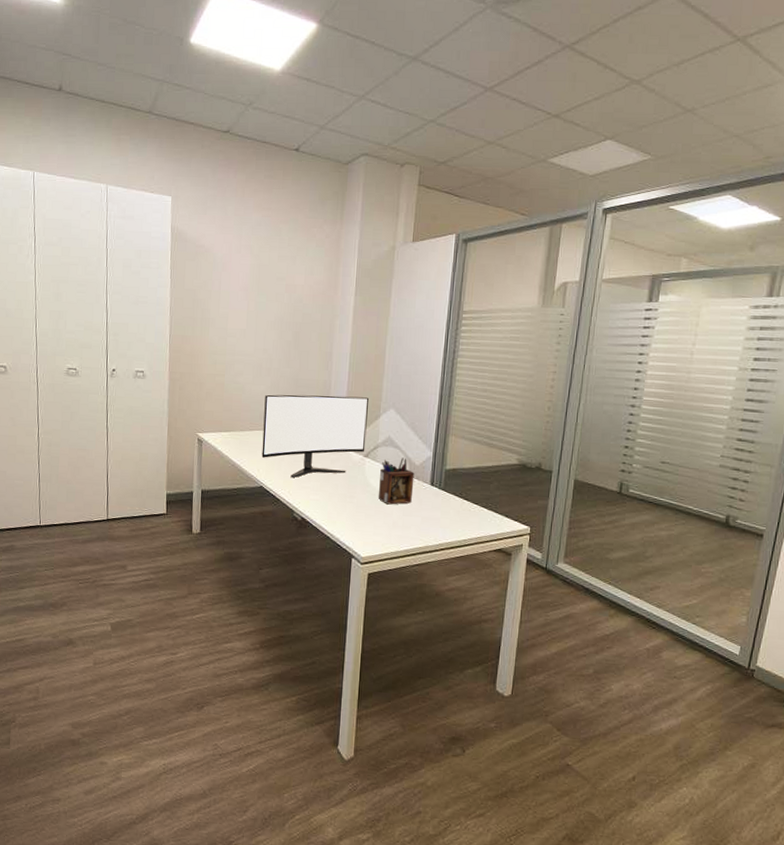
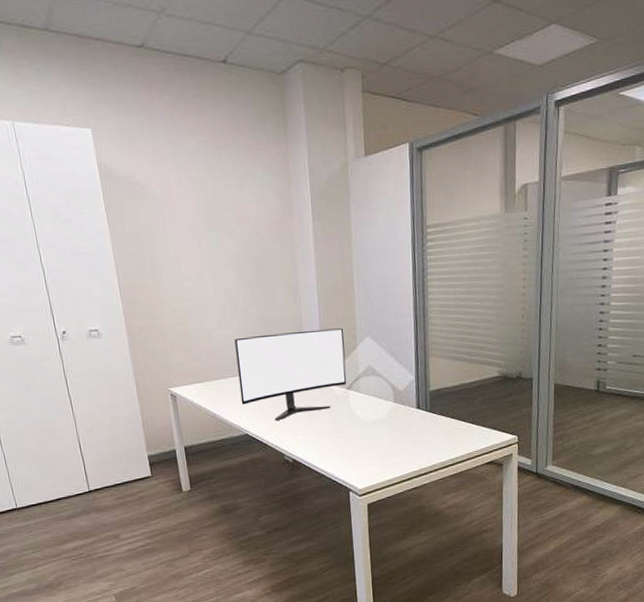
desk organizer: present [378,457,415,505] -> none [365,385,401,434]

